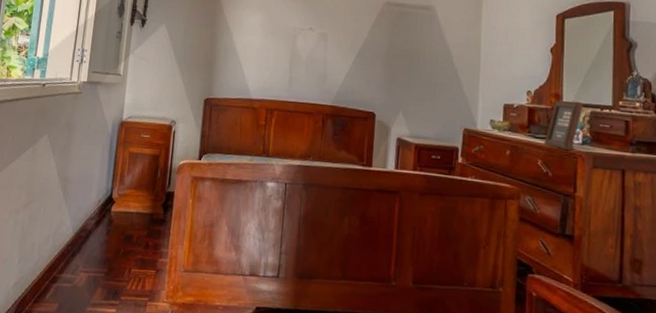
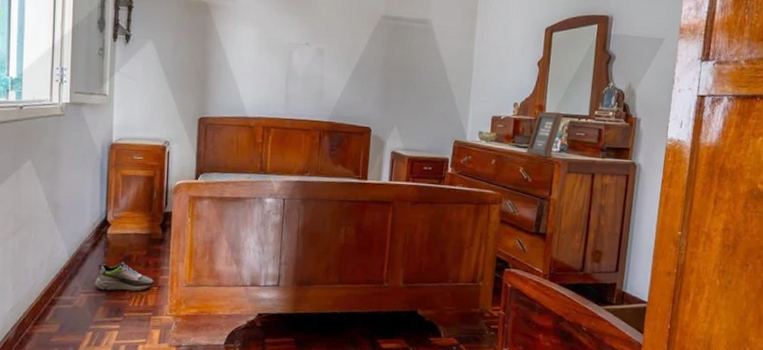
shoe: none [95,241,153,274] -> present [94,261,154,292]

